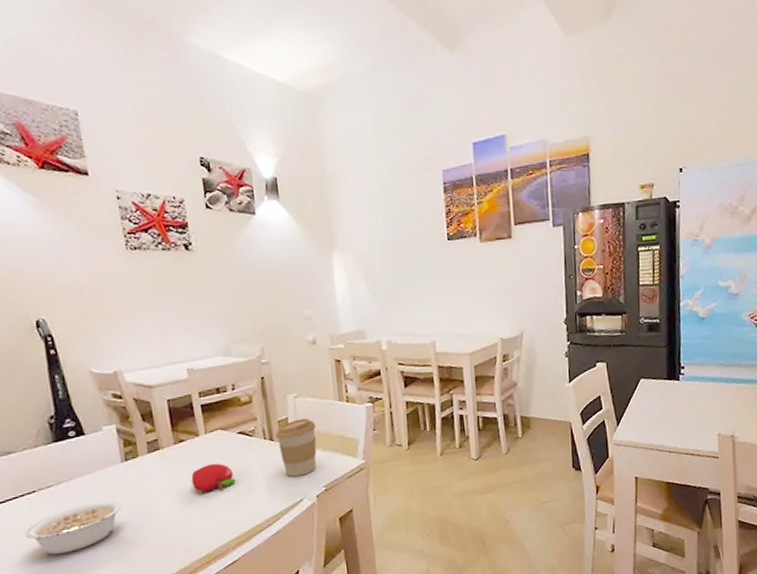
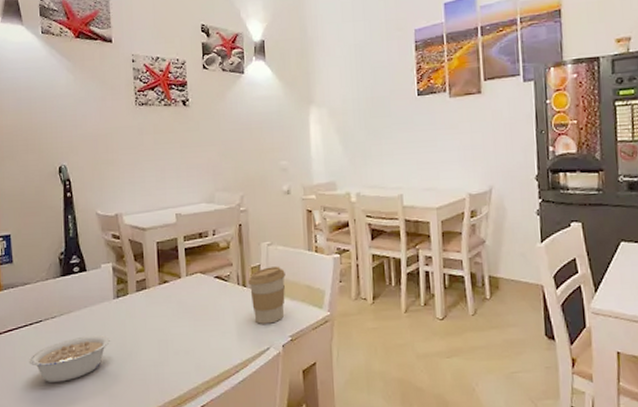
fruit: present [191,463,236,492] -> none [171,305,209,333]

